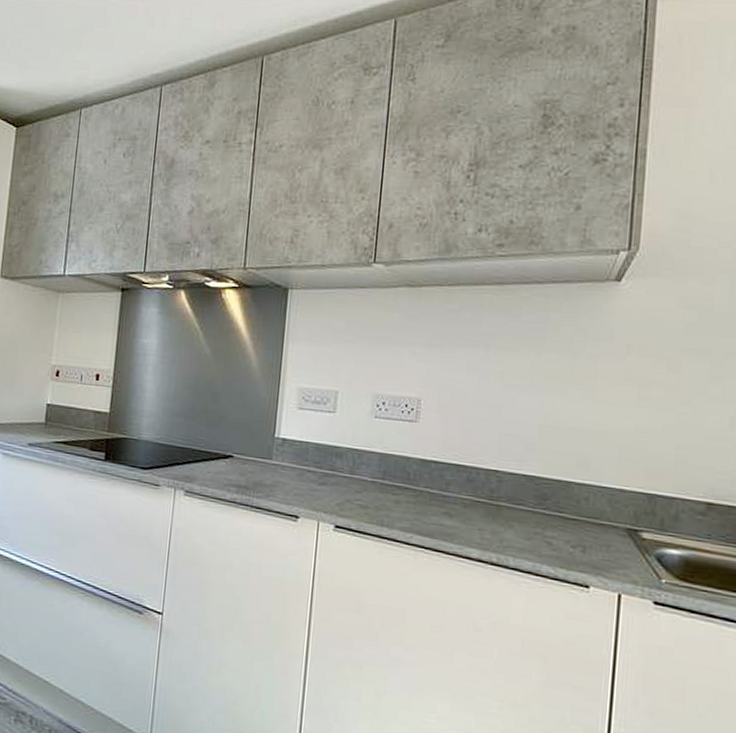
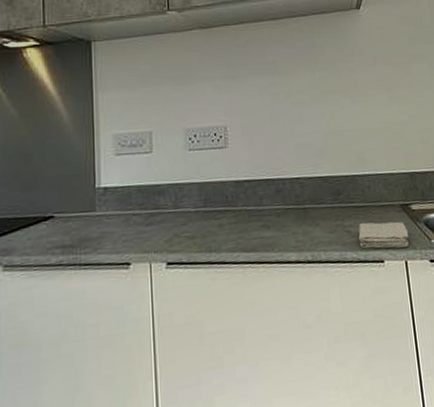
washcloth: none [560,537,631,580] -> present [358,221,409,249]

